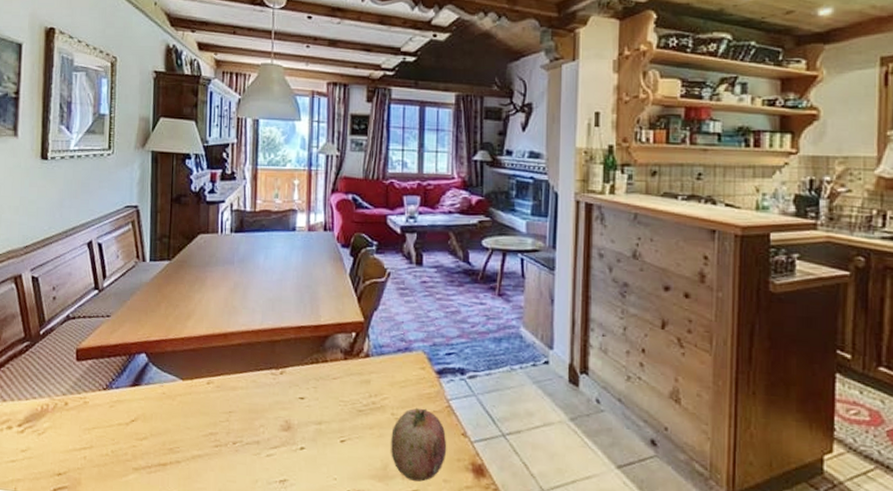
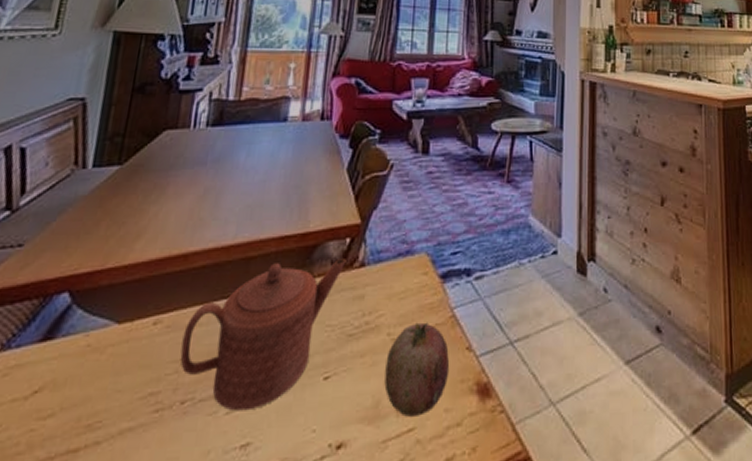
teapot: none [229,347,353,456] -> present [180,259,347,411]

